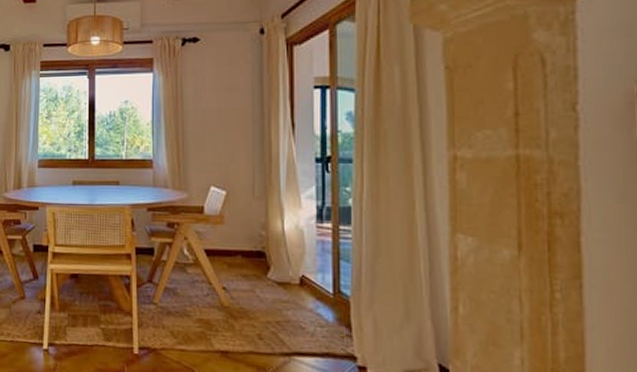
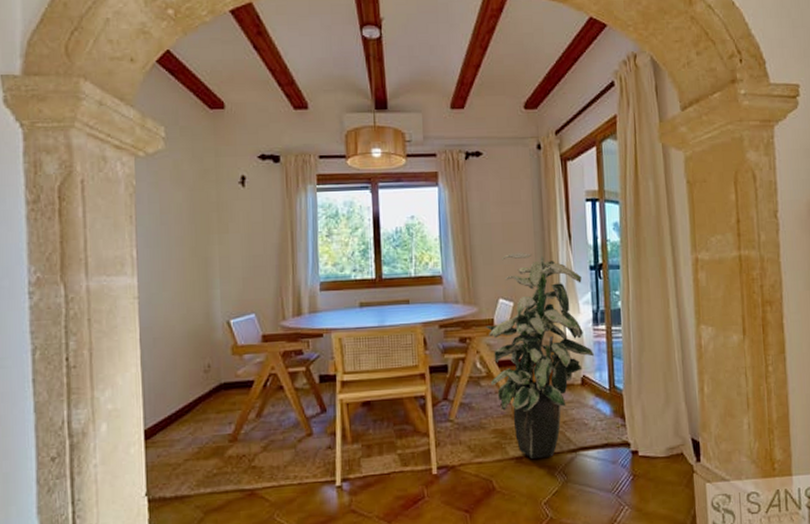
indoor plant: none [195,140,317,357] -> present [486,252,595,460]

